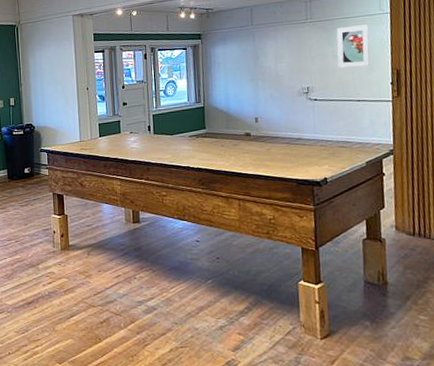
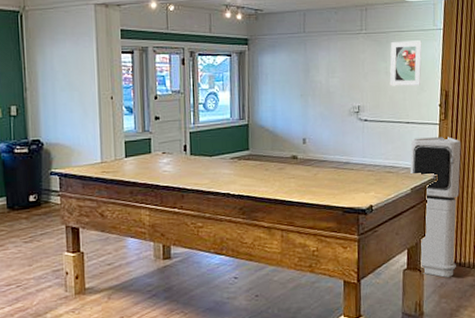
air purifier: none [363,112,421,248] -> present [410,136,461,277]

